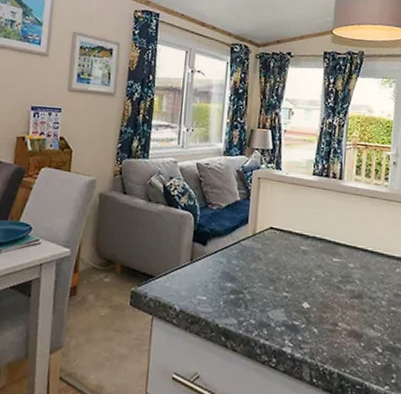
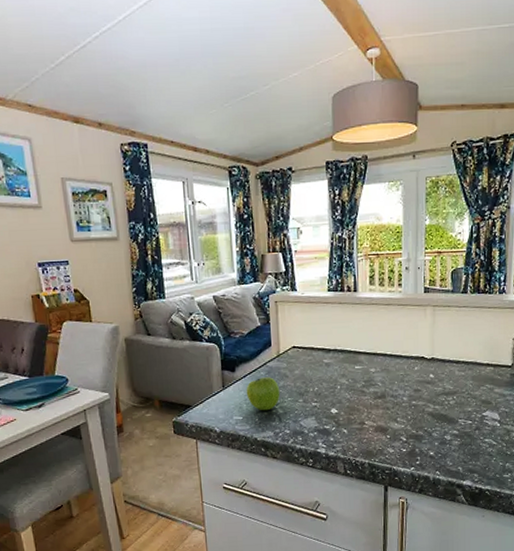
fruit: none [214,256,251,294] -> present [246,377,280,411]

